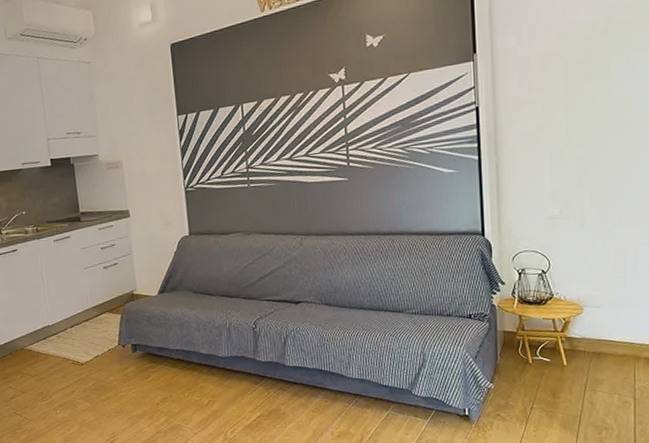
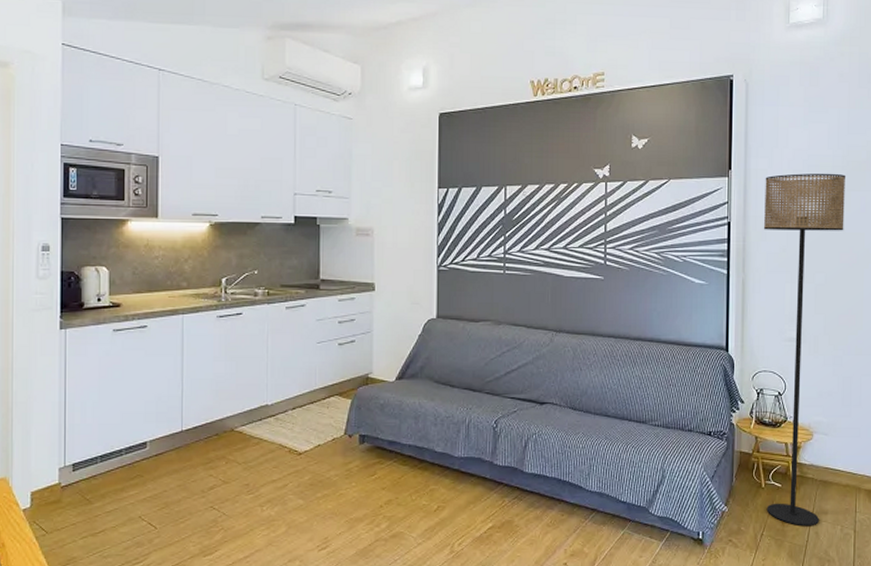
floor lamp: none [515,39,610,398] -> present [763,173,846,527]

